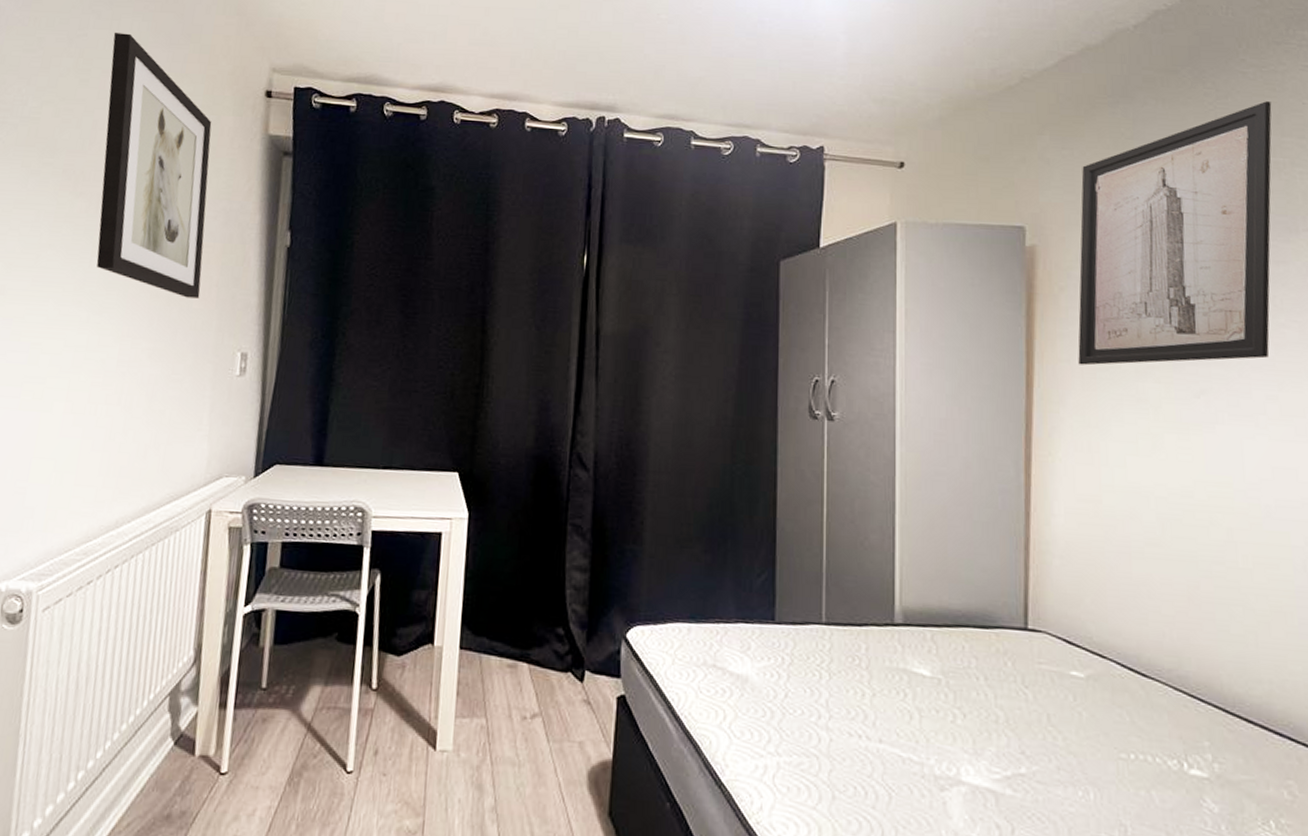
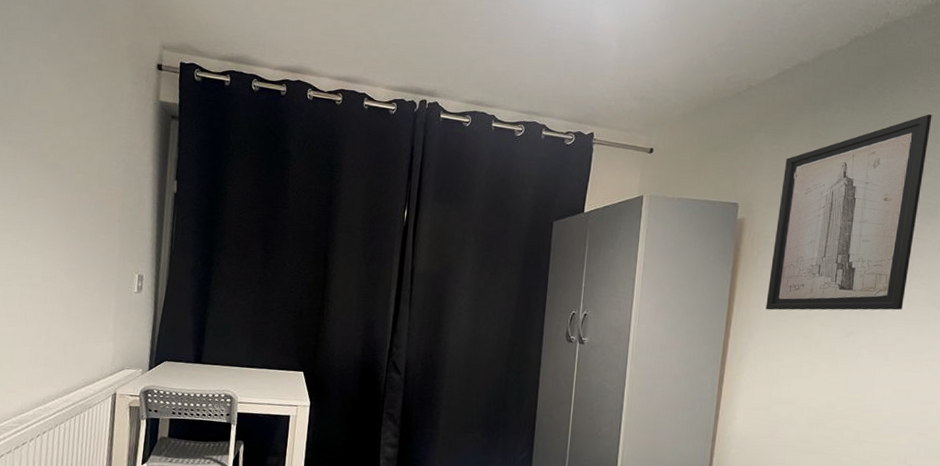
wall art: present [96,33,212,299] -> none [23,8,114,231]

